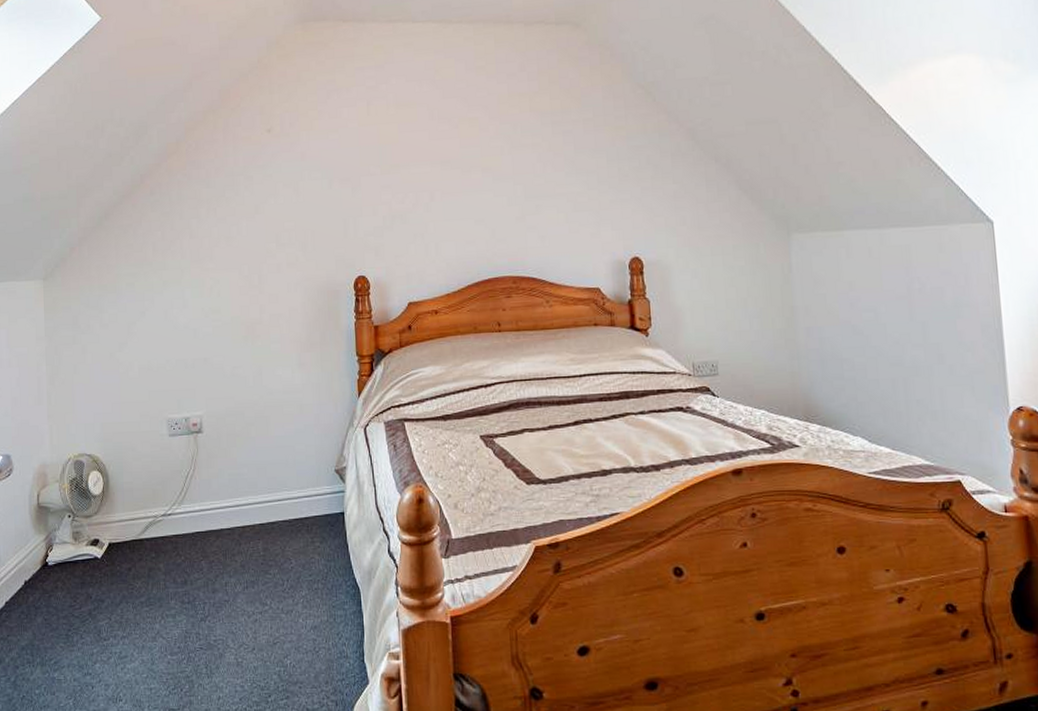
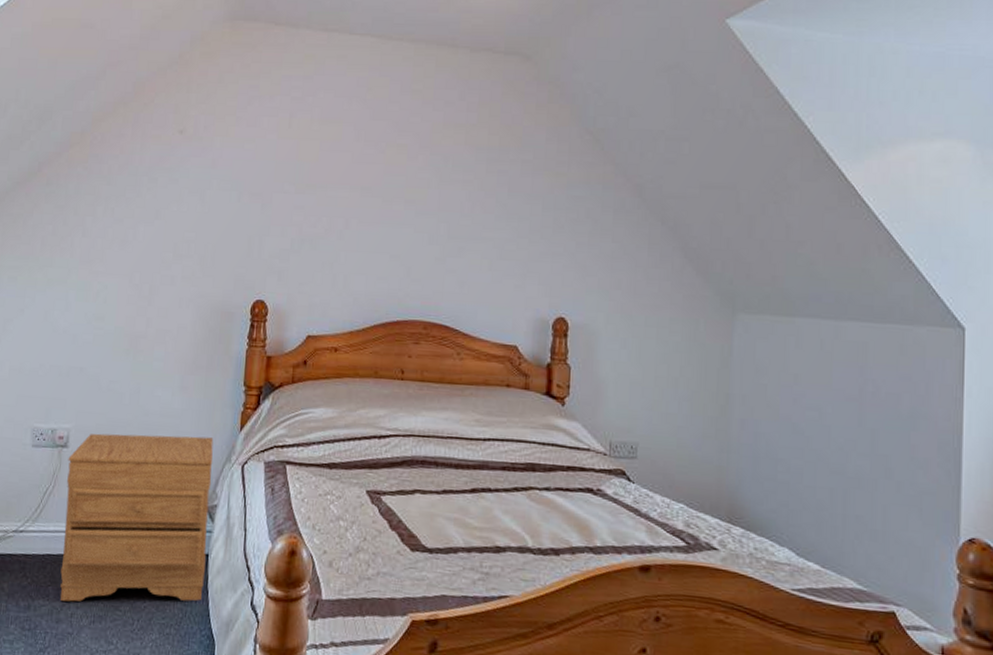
nightstand: none [204,406,343,572] -> present [60,433,214,602]

